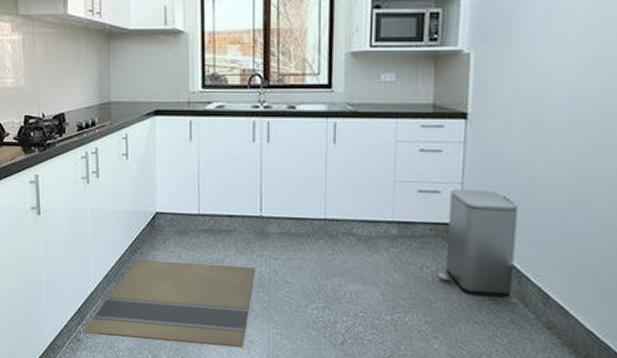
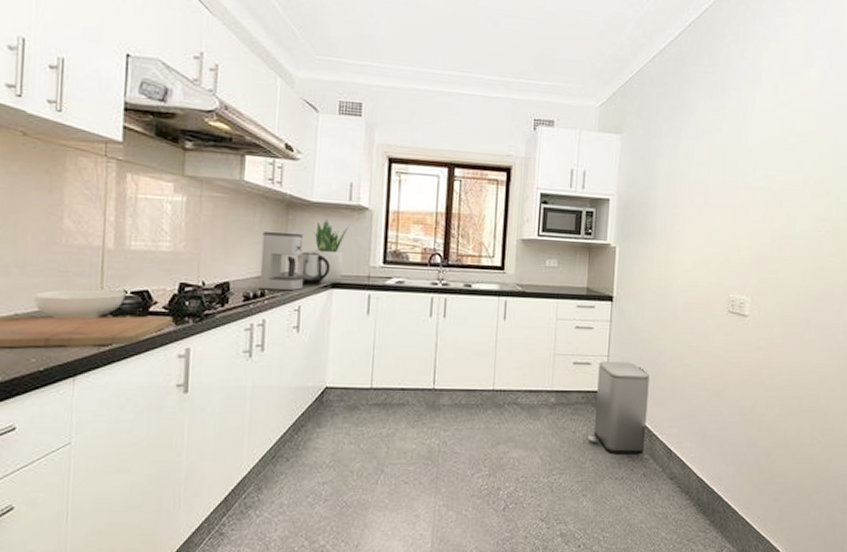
door mat: present [83,260,256,347] -> none [228,439,426,525]
coffee maker: none [88,63,129,120] -> present [259,232,305,291]
kettle: none [120,80,152,114] -> present [296,251,331,287]
planter: none [130,47,166,112] -> present [308,220,349,284]

